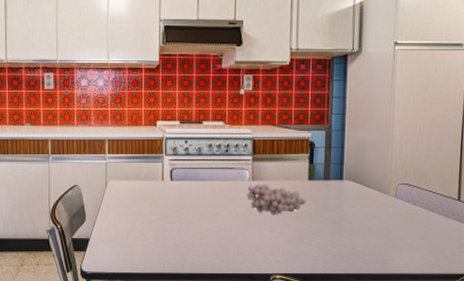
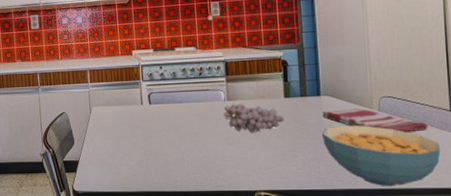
cereal bowl: none [340,210,446,272] -> present [322,125,441,187]
dish towel: none [343,194,437,220] -> present [322,109,428,133]

